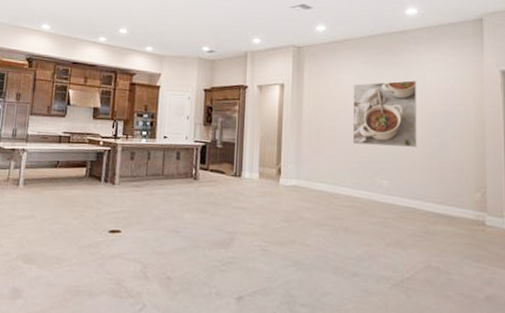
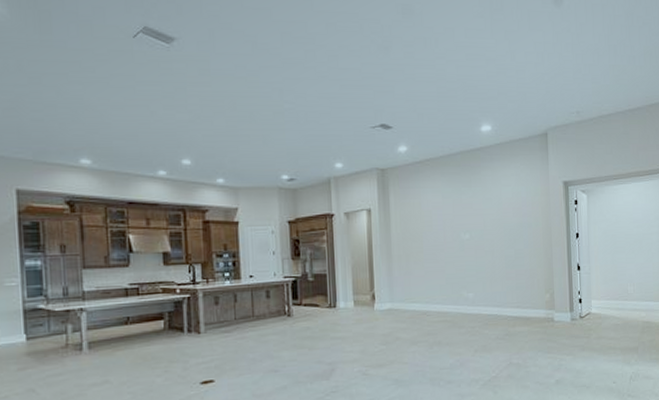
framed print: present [352,80,417,147] -> none [437,196,496,262]

